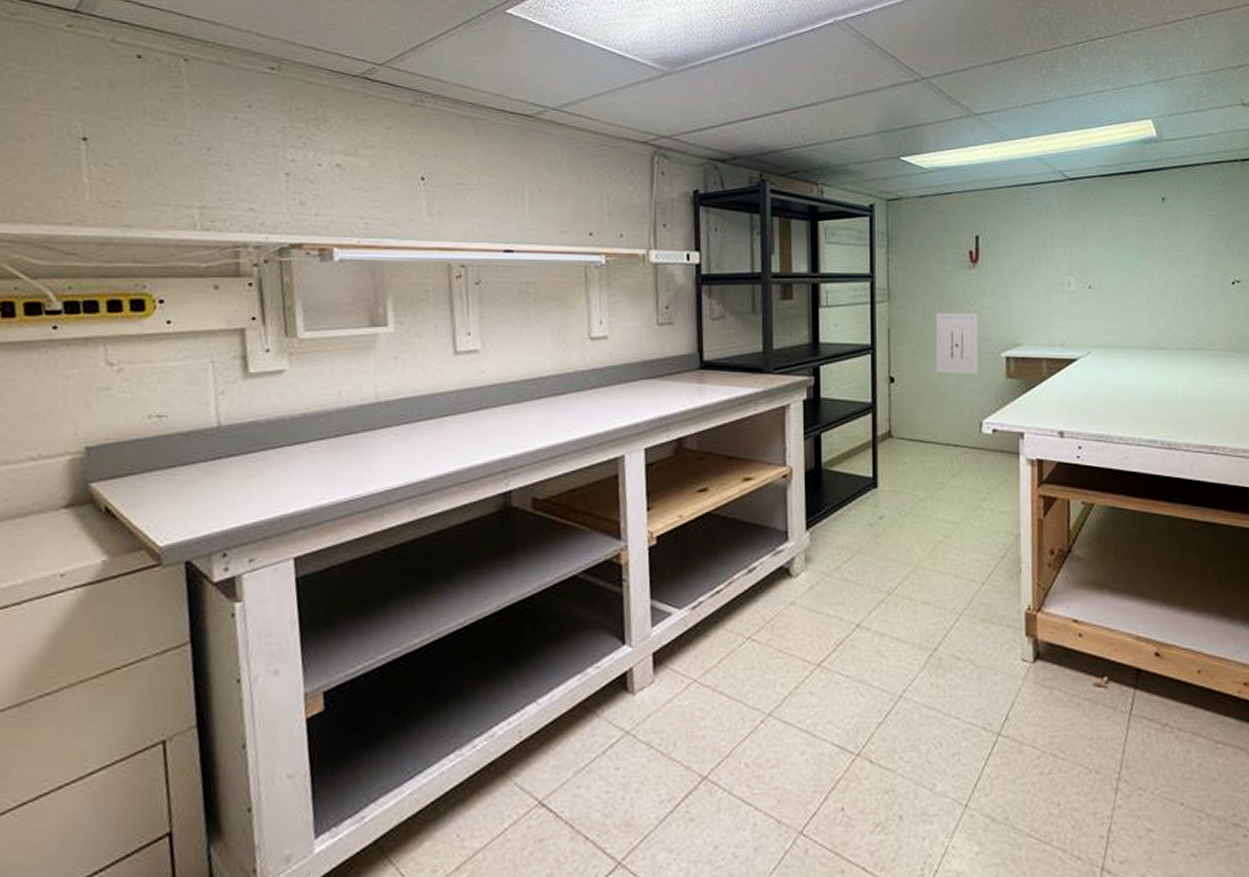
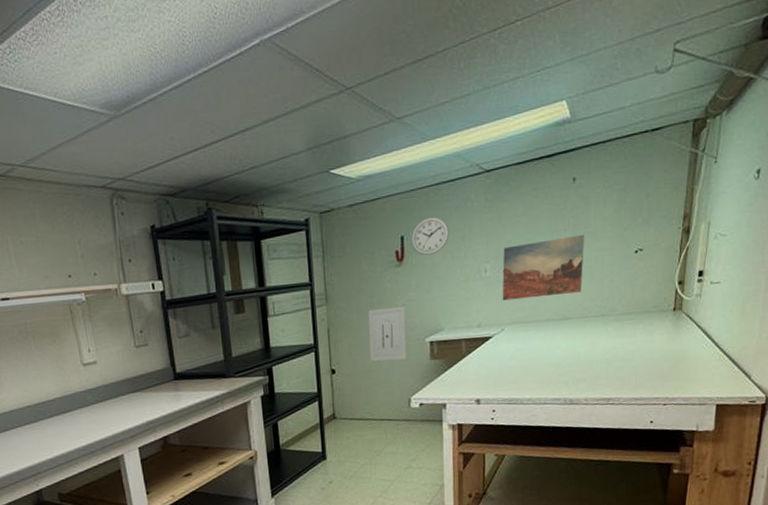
wall clock: none [986,219,1030,260] -> present [410,217,450,256]
wall art: none [1088,257,1177,321] -> present [502,234,585,301]

